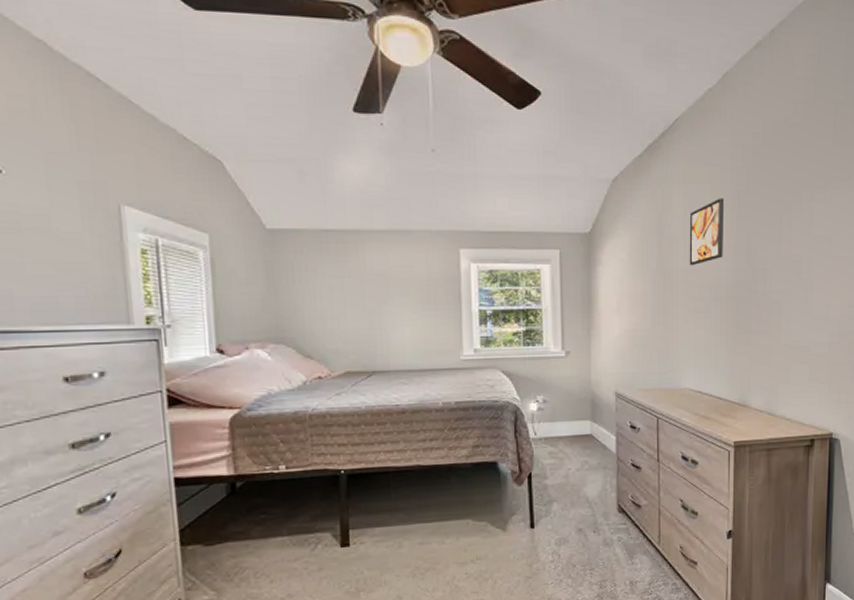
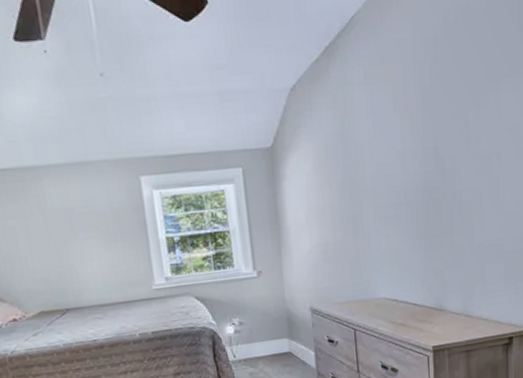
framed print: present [689,198,725,266] -> none [373,97,410,173]

